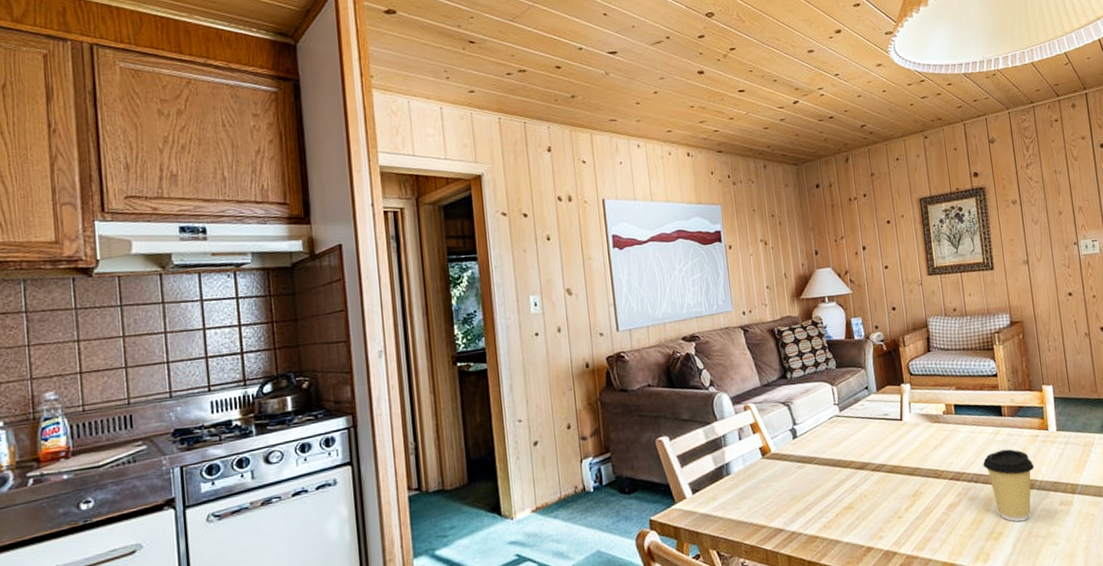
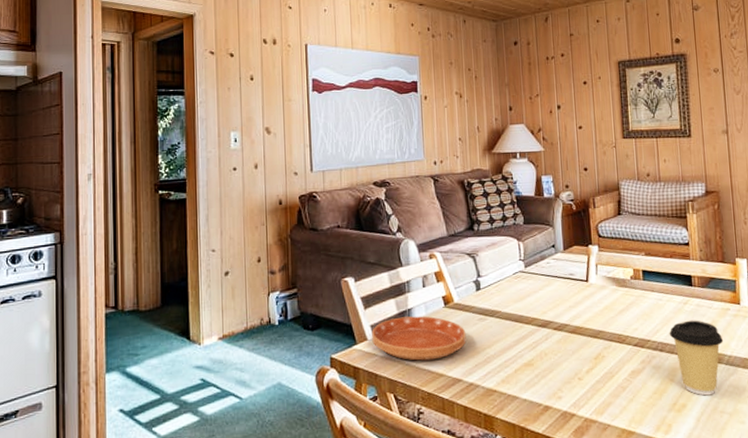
saucer: none [690,469,786,515] -> present [372,316,466,361]

